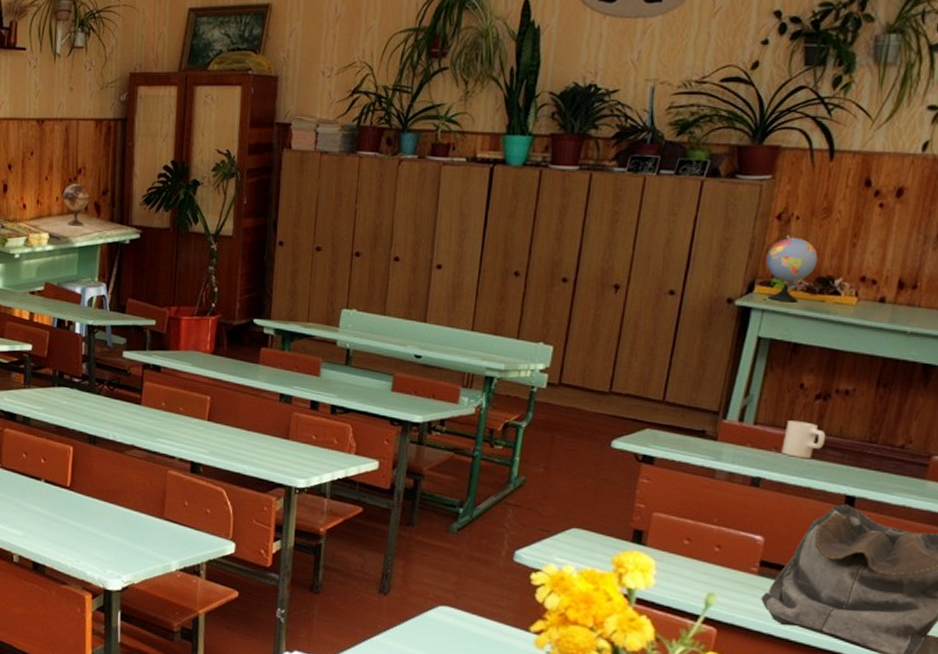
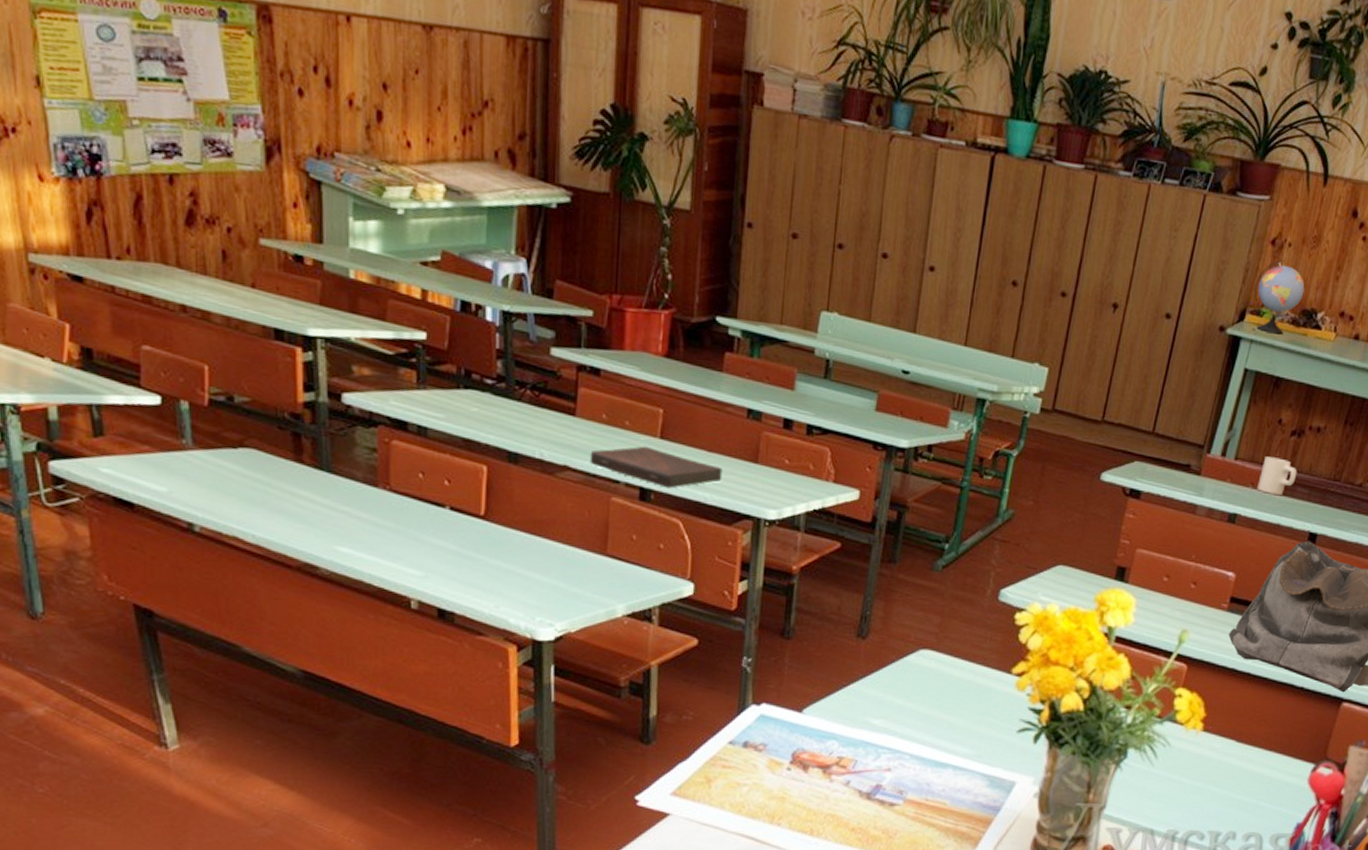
globe: present [60,180,92,226] -> none [459,116,505,179]
book: none [151,427,259,462] -> present [589,446,723,488]

